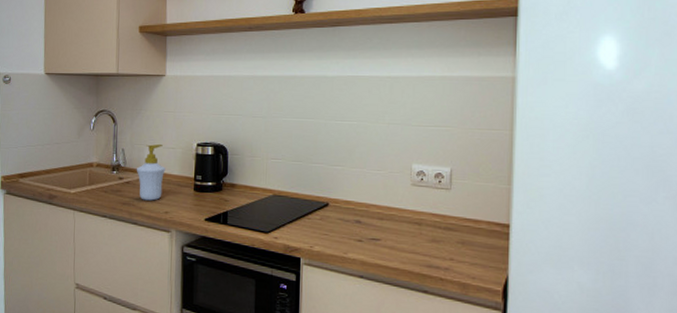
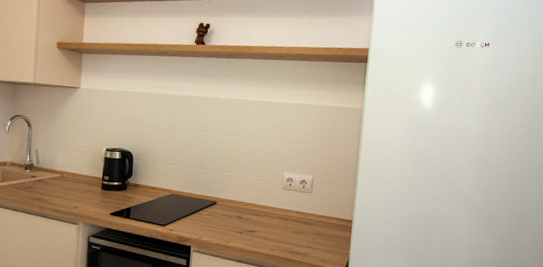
soap bottle: present [136,143,166,201] -> none [48,147,76,197]

